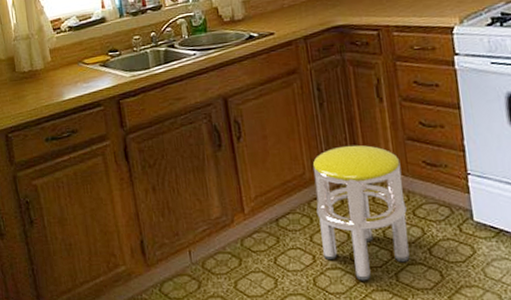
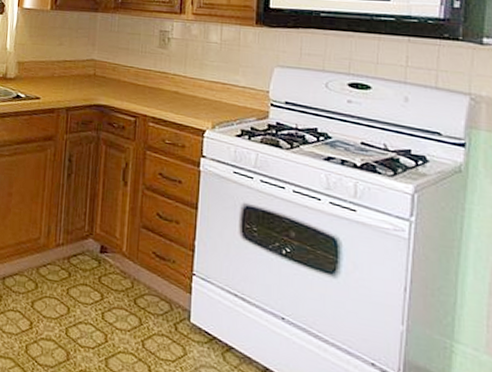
stool: present [312,145,410,281] -> none [41,219,132,360]

